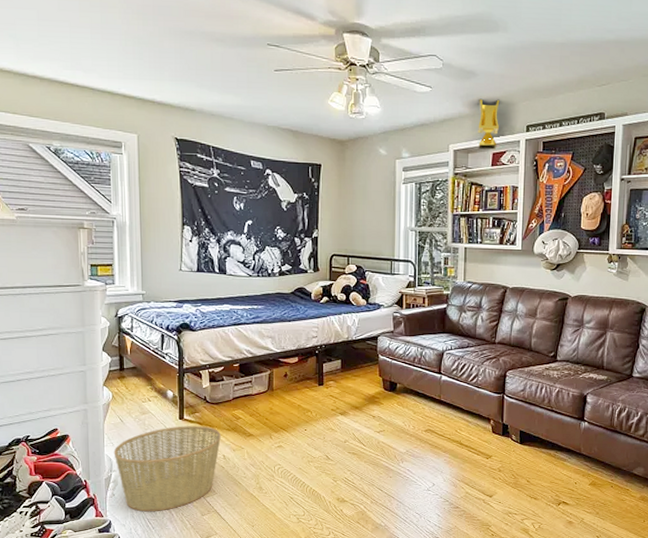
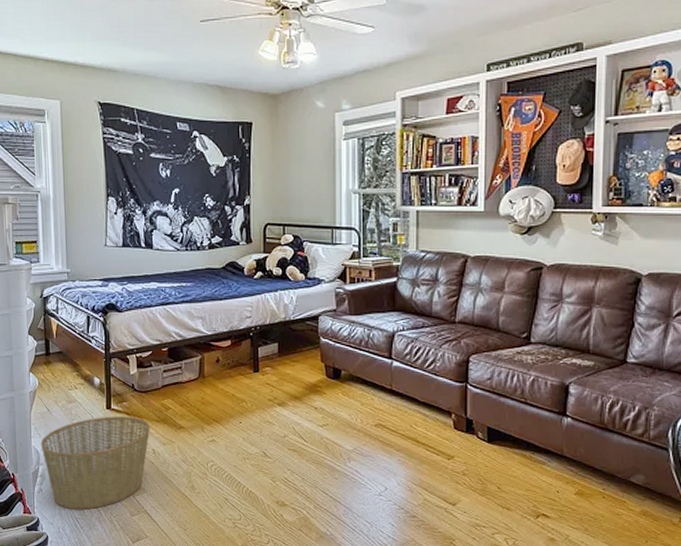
trophy cup: present [478,98,500,150] -> none [429,35,454,95]

